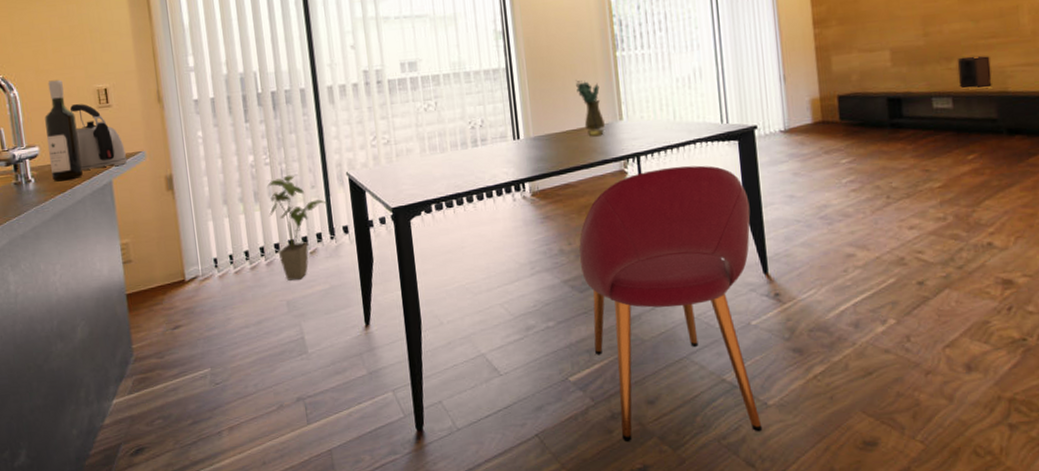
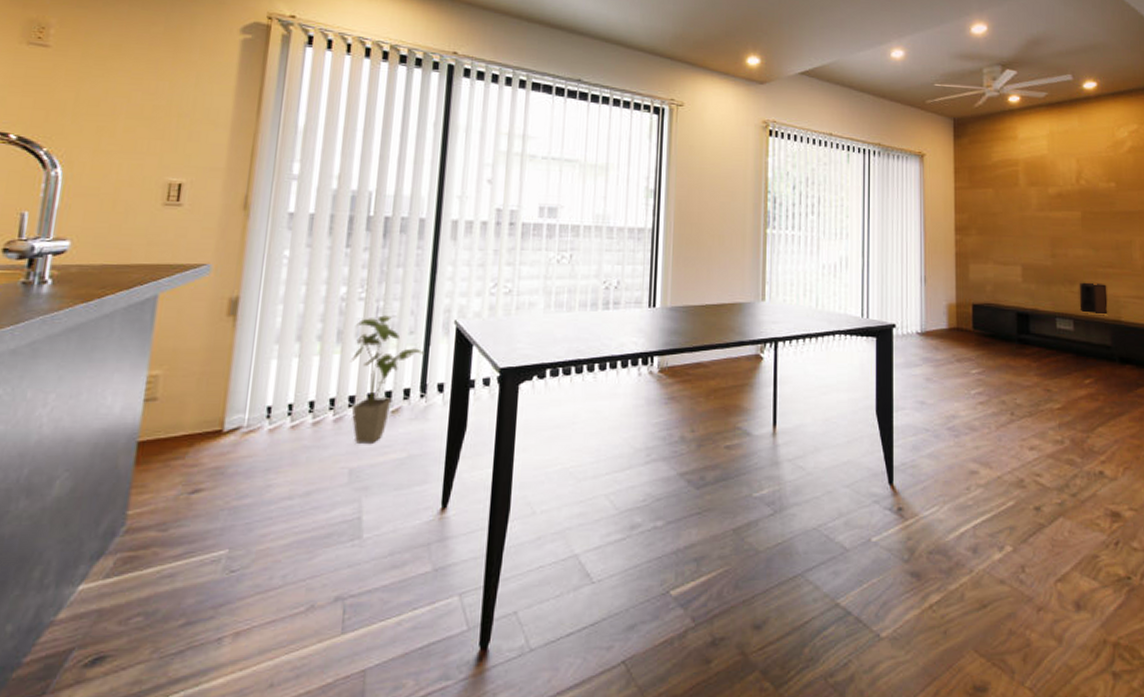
bottle: present [44,79,83,182] -> none [78,164,131,288]
kettle: present [69,104,128,170] -> none [120,197,186,279]
vase: present [576,80,605,137] -> none [722,252,746,315]
dining chair: present [579,165,763,441] -> none [700,357,881,675]

